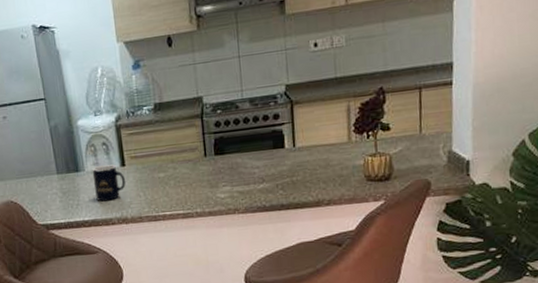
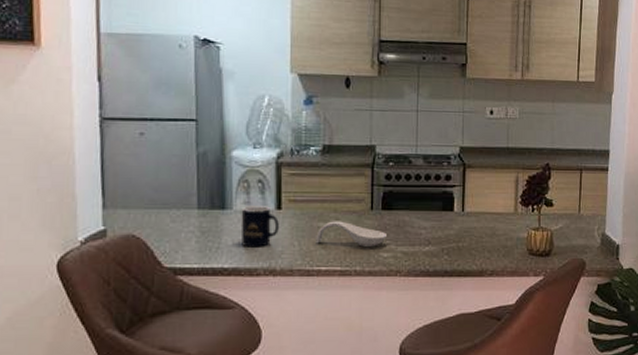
spoon rest: none [158,170,222,191] -> present [316,221,387,247]

